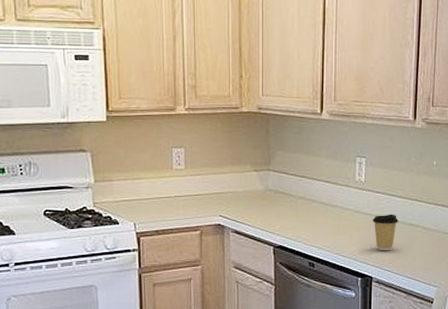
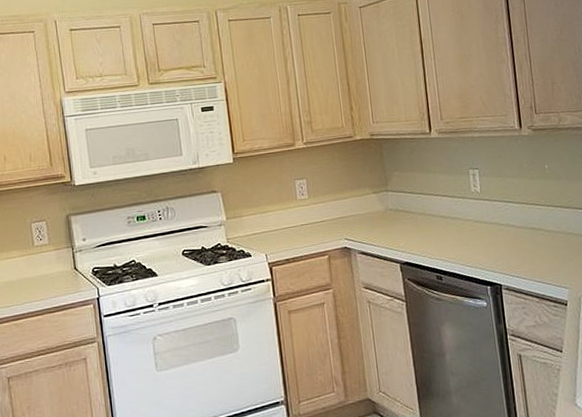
coffee cup: present [372,214,398,251] -> none [493,220,519,258]

